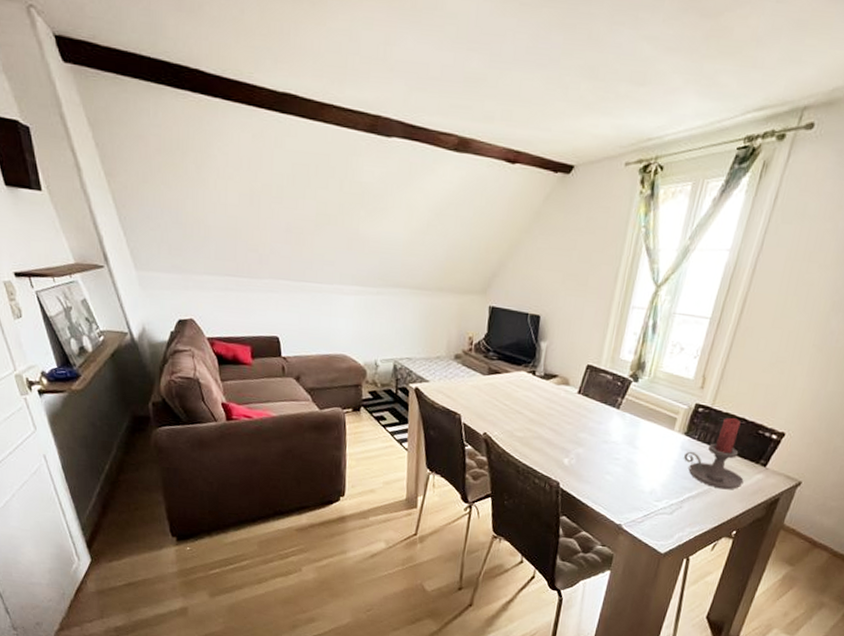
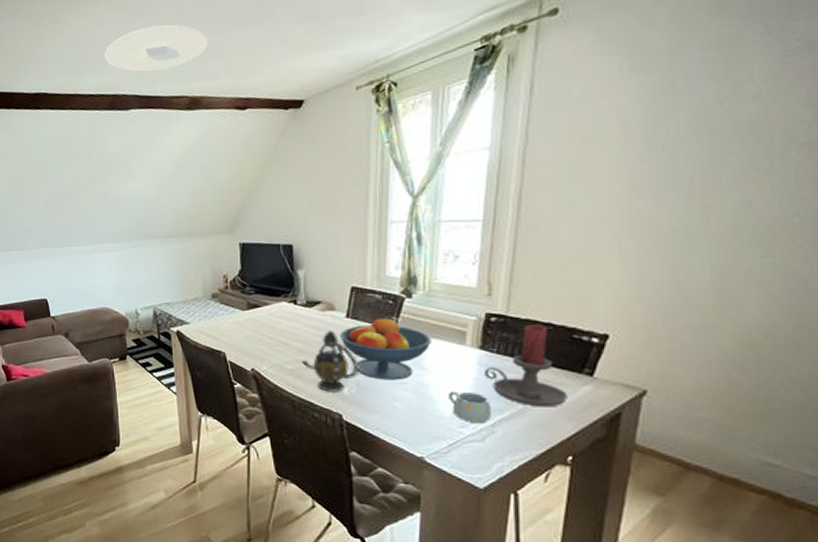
ceiling light: none [369,41,488,100] -> present [104,24,209,73]
teapot: none [531,403,582,462] -> present [301,330,359,392]
fruit bowl: none [569,396,648,456] -> present [340,316,432,380]
mug: none [651,469,684,499] -> present [449,391,492,424]

